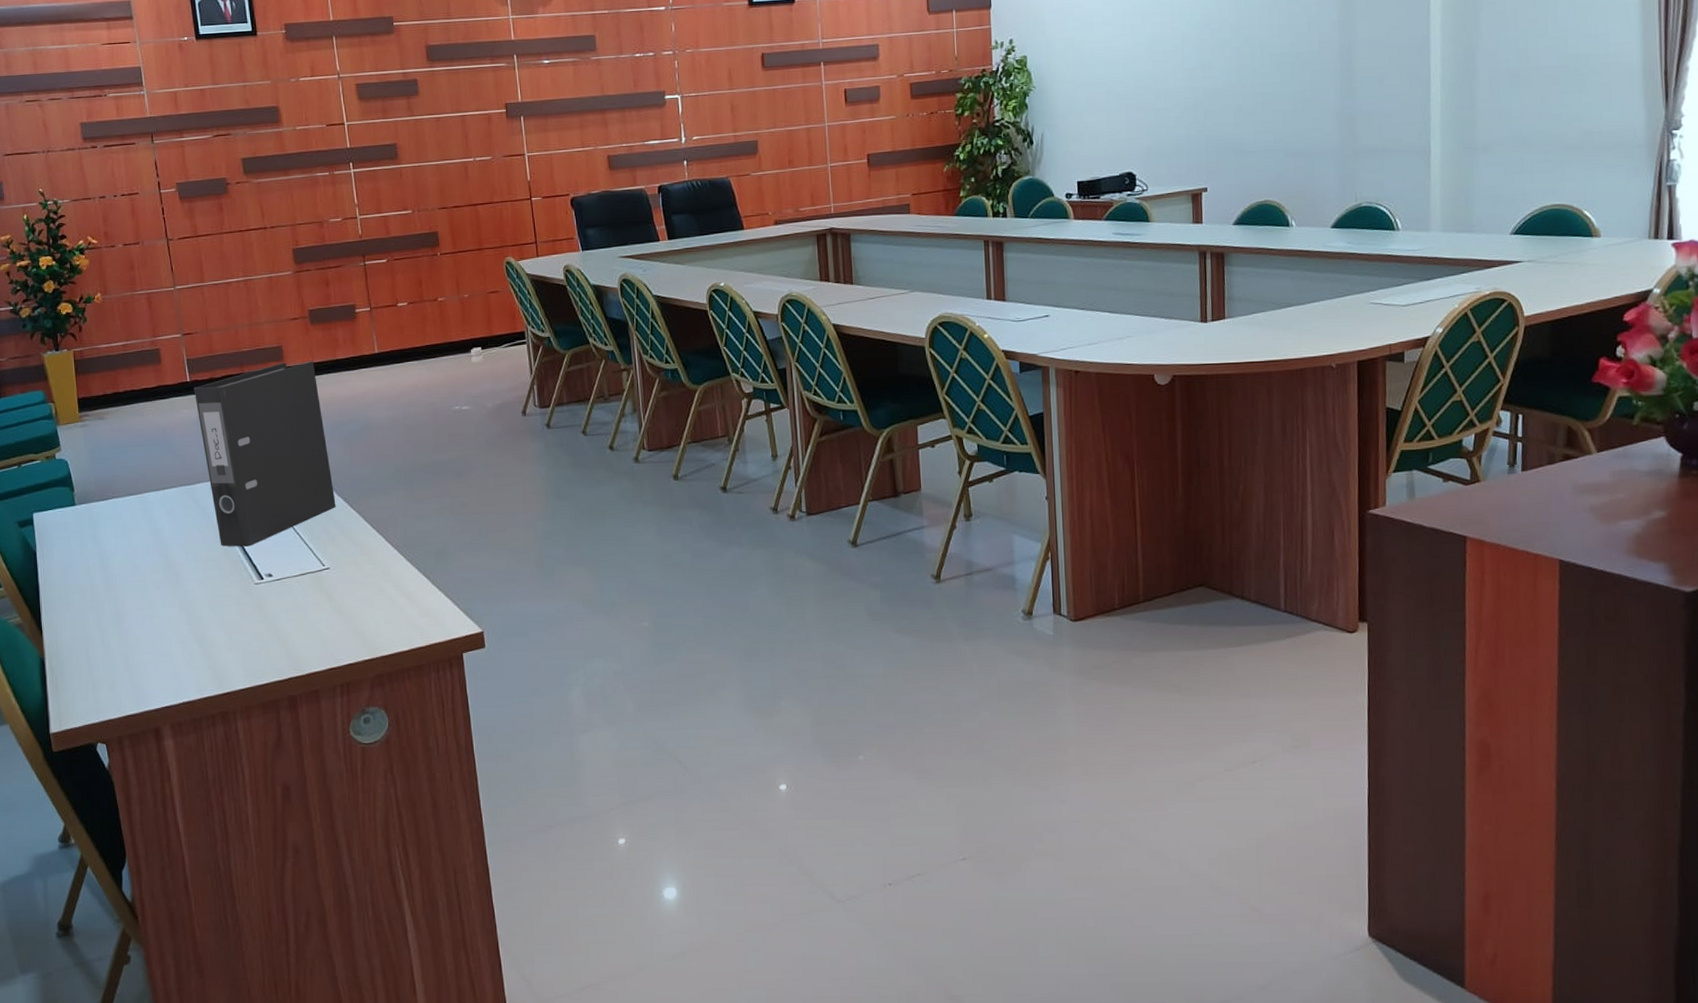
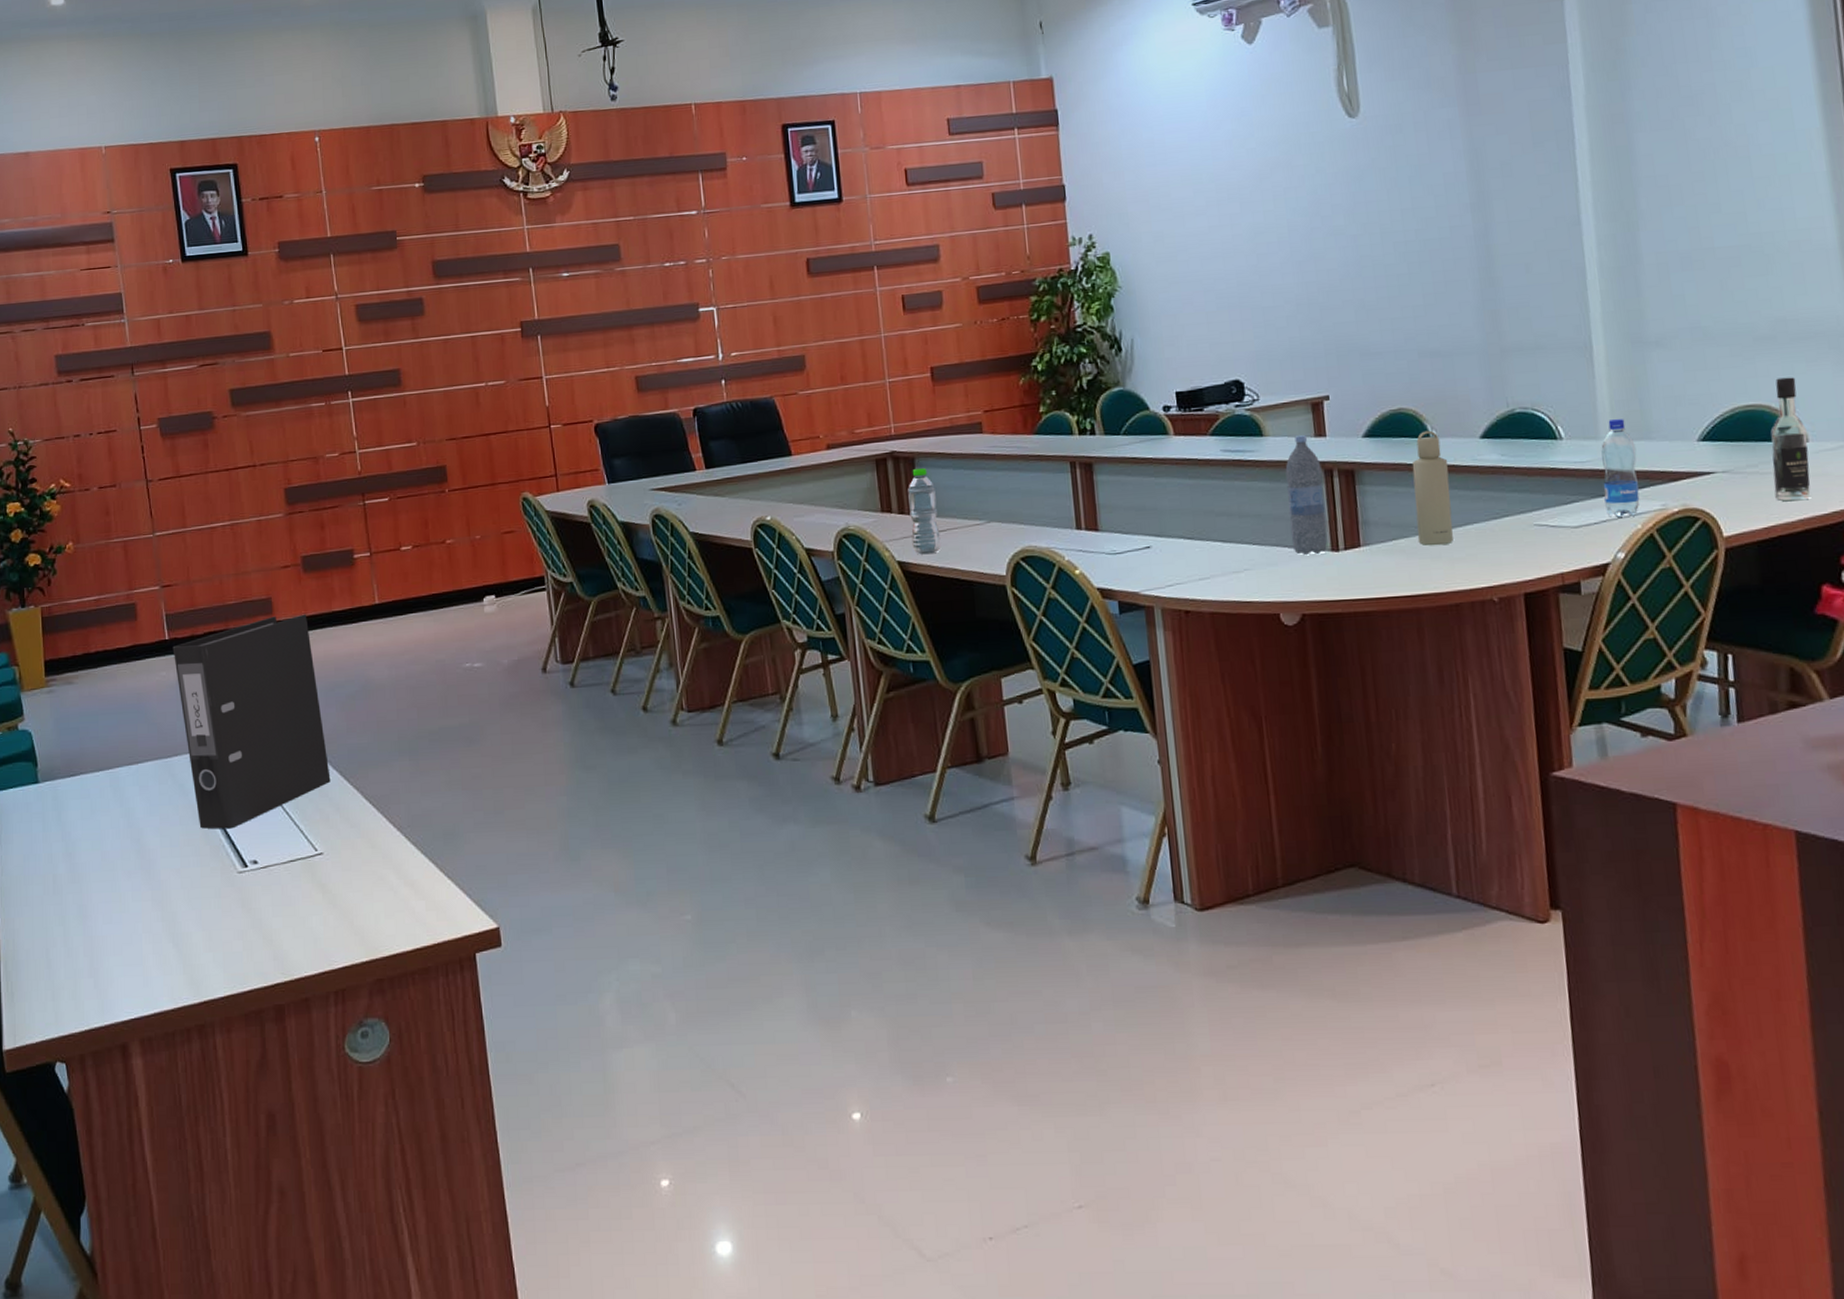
water bottle: none [843,242,871,319] -> present [906,467,941,555]
water bottle: none [1166,222,1198,326] -> present [1285,435,1328,556]
bottle: none [1272,220,1303,319] -> present [1412,430,1453,546]
bottle: none [1429,214,1459,298] -> present [1601,419,1640,517]
bottle: none [1569,181,1600,288] -> present [1770,377,1811,502]

